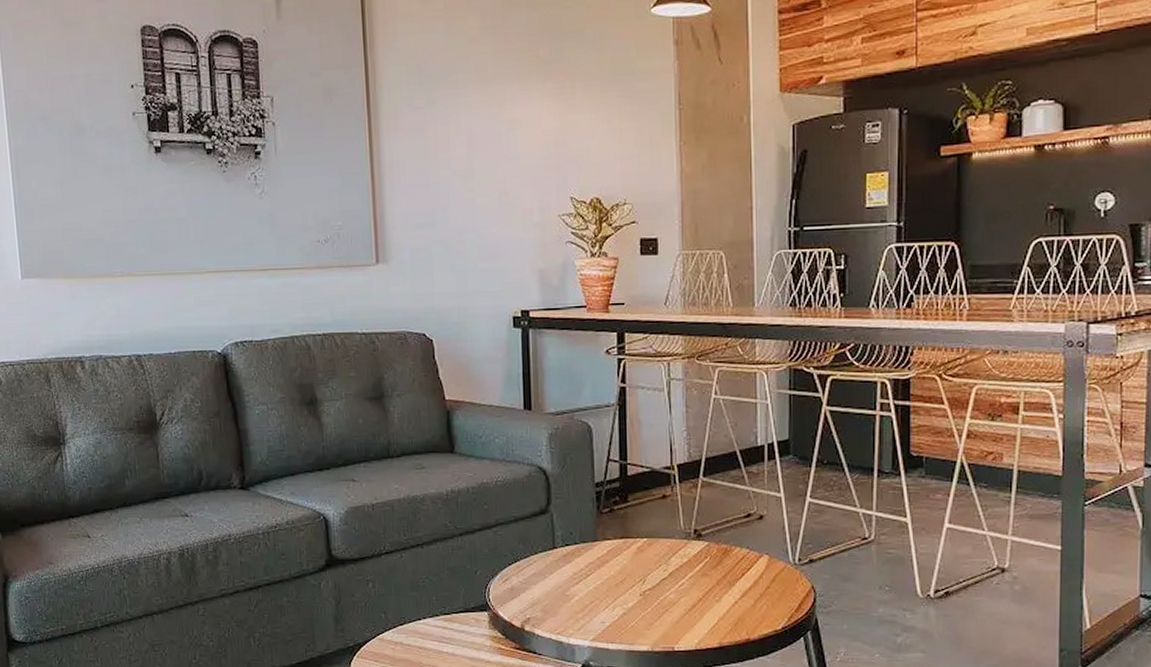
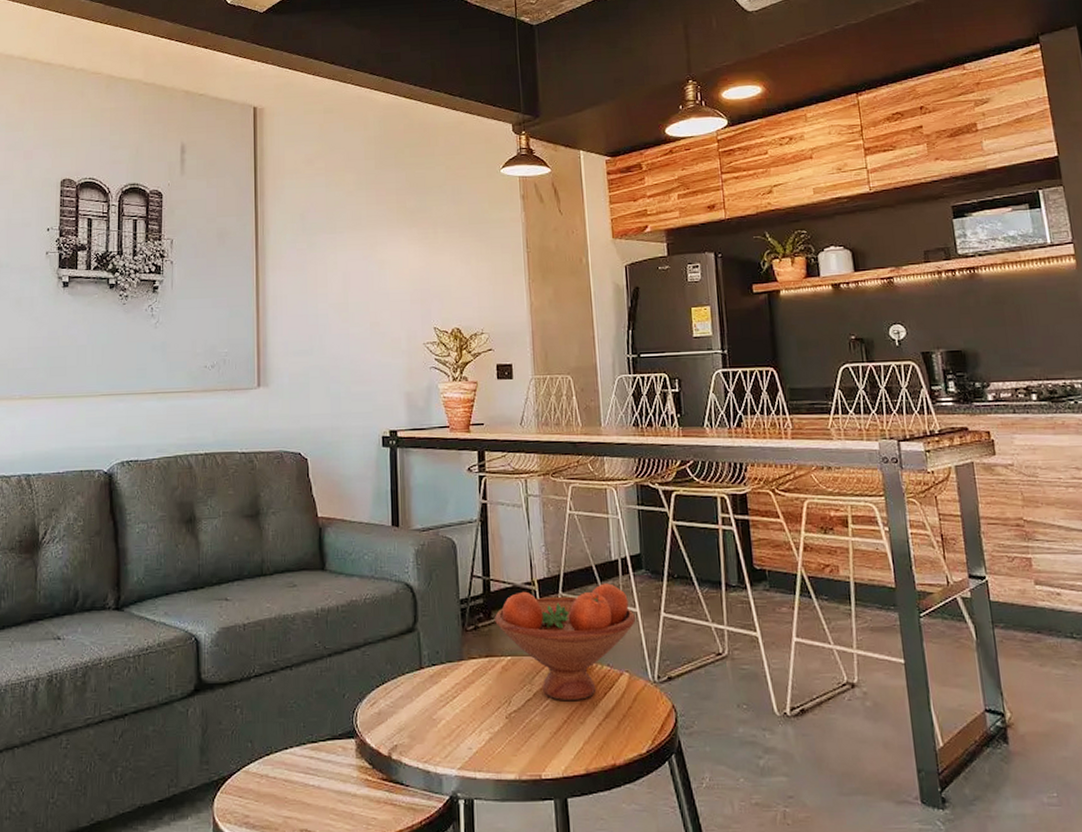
fruit bowl: none [631,468,779,581] -> present [495,583,635,701]

